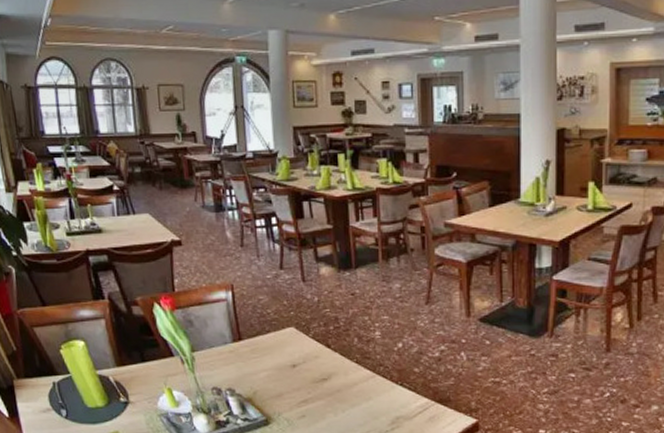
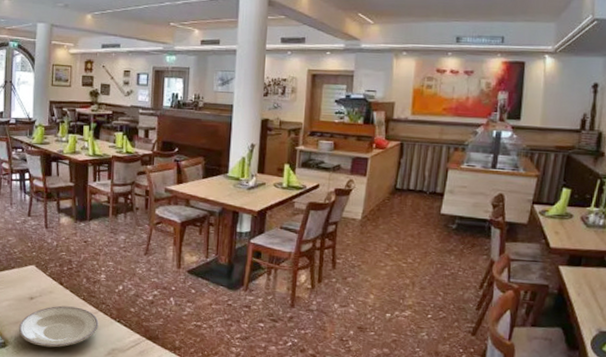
plate: none [281,372,378,421] -> present [18,305,99,348]

